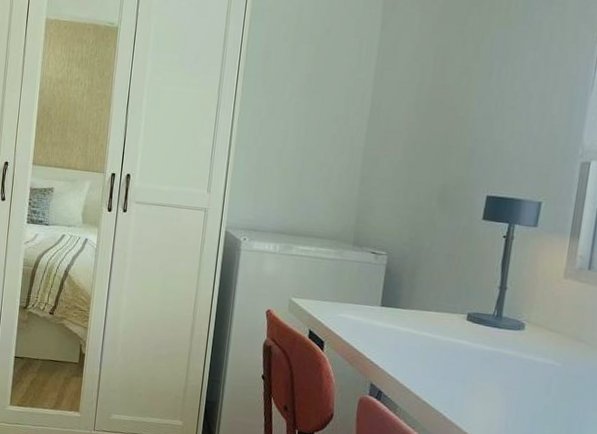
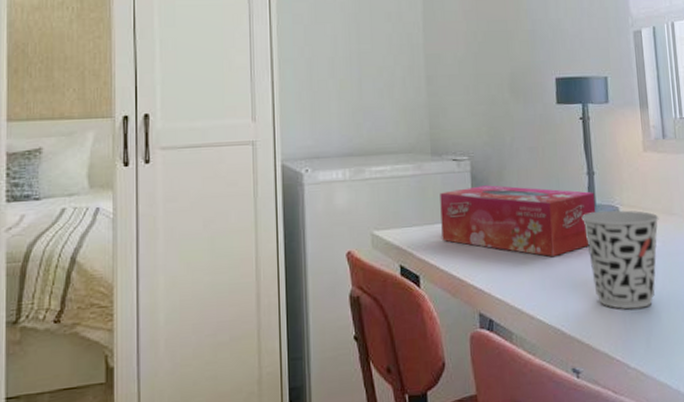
tissue box: none [349,278,503,353] -> present [440,185,596,257]
cup: none [483,322,566,416] -> present [581,210,659,310]

